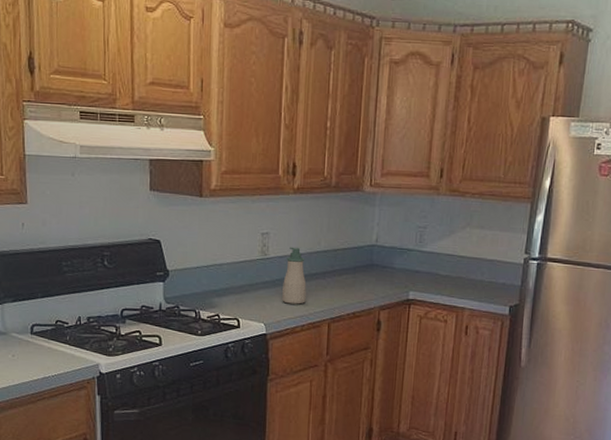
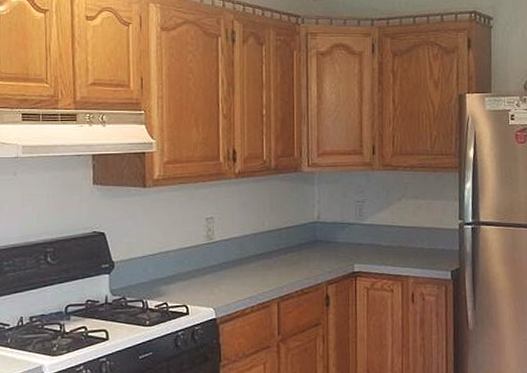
soap bottle: present [282,247,307,304] -> none [230,229,254,286]

